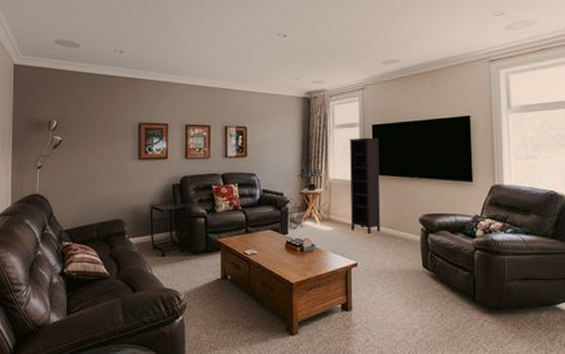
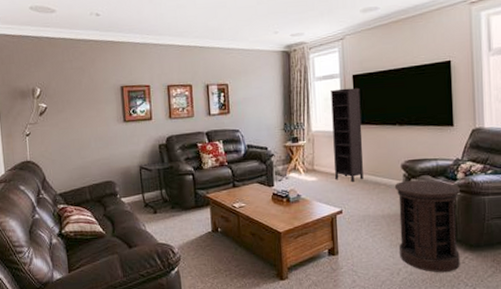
side table: none [412,236,479,335] -> present [394,180,460,272]

